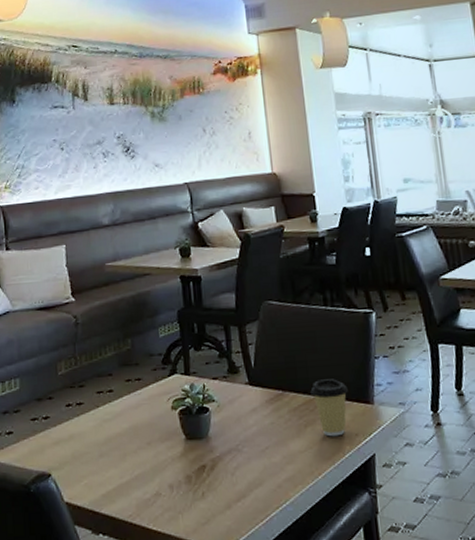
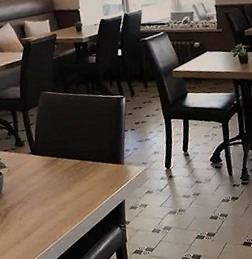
coffee cup: present [310,379,348,437] -> none [77,147,105,189]

